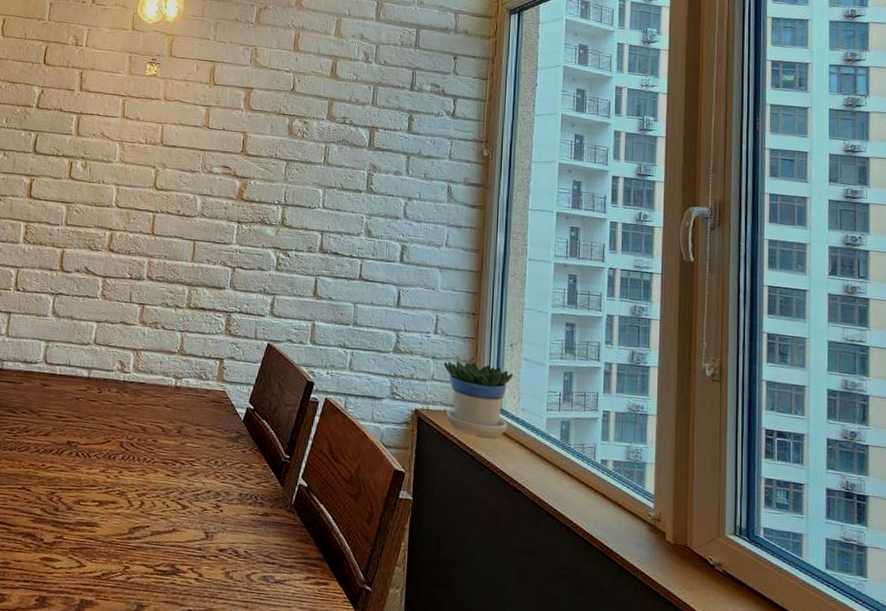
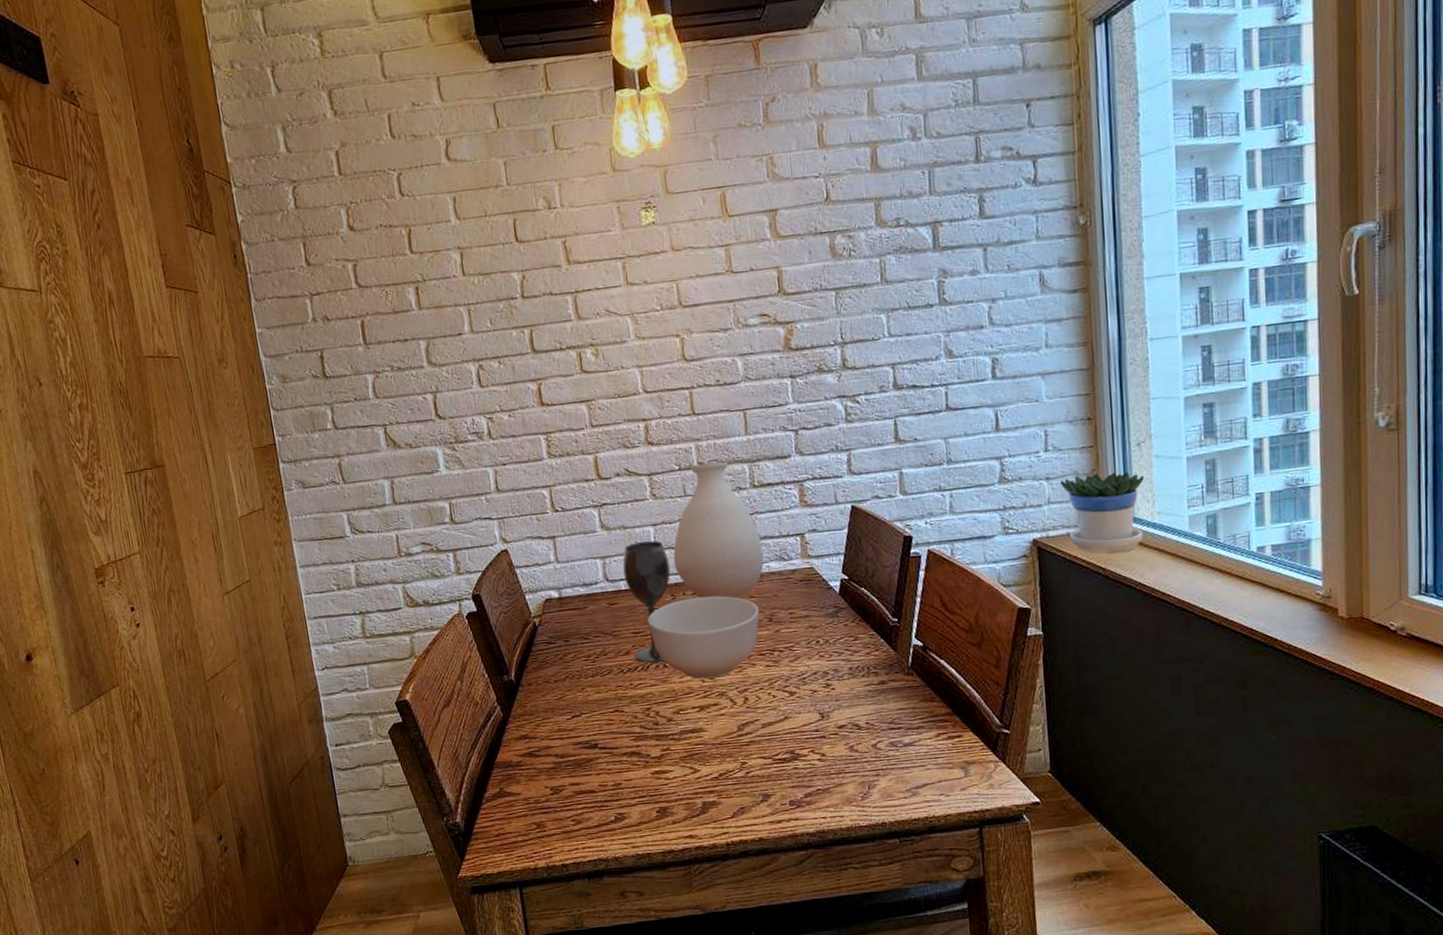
wine glass: none [53,333,104,450] -> present [622,540,671,663]
bowl: none [71,395,172,477] -> present [647,595,760,679]
vase: none [107,277,187,405] -> present [673,462,764,599]

